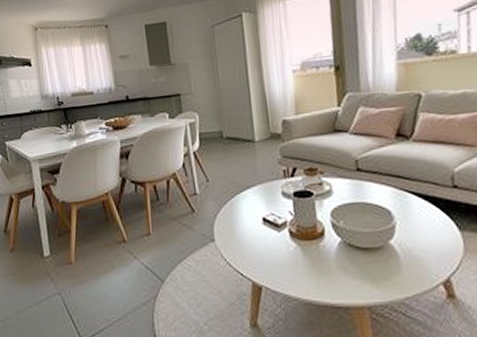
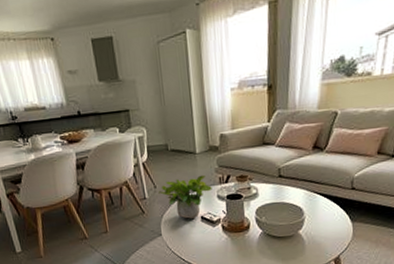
potted plant: none [211,166,276,222] -> present [158,174,212,220]

